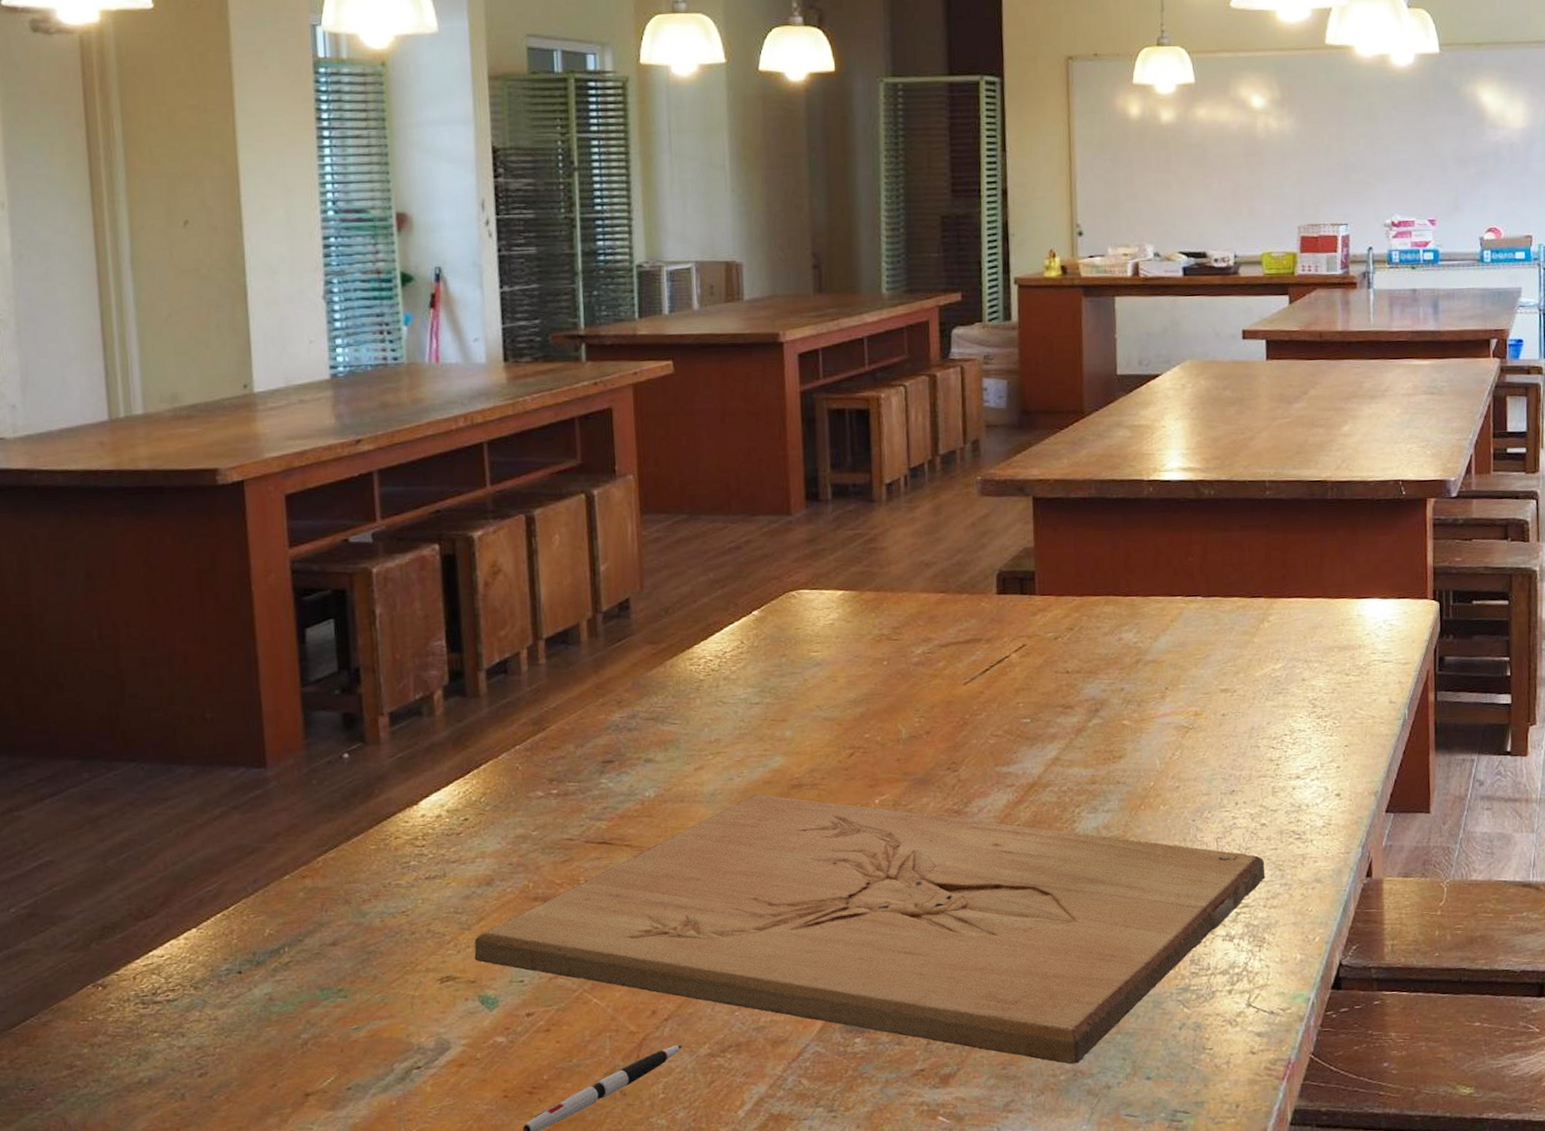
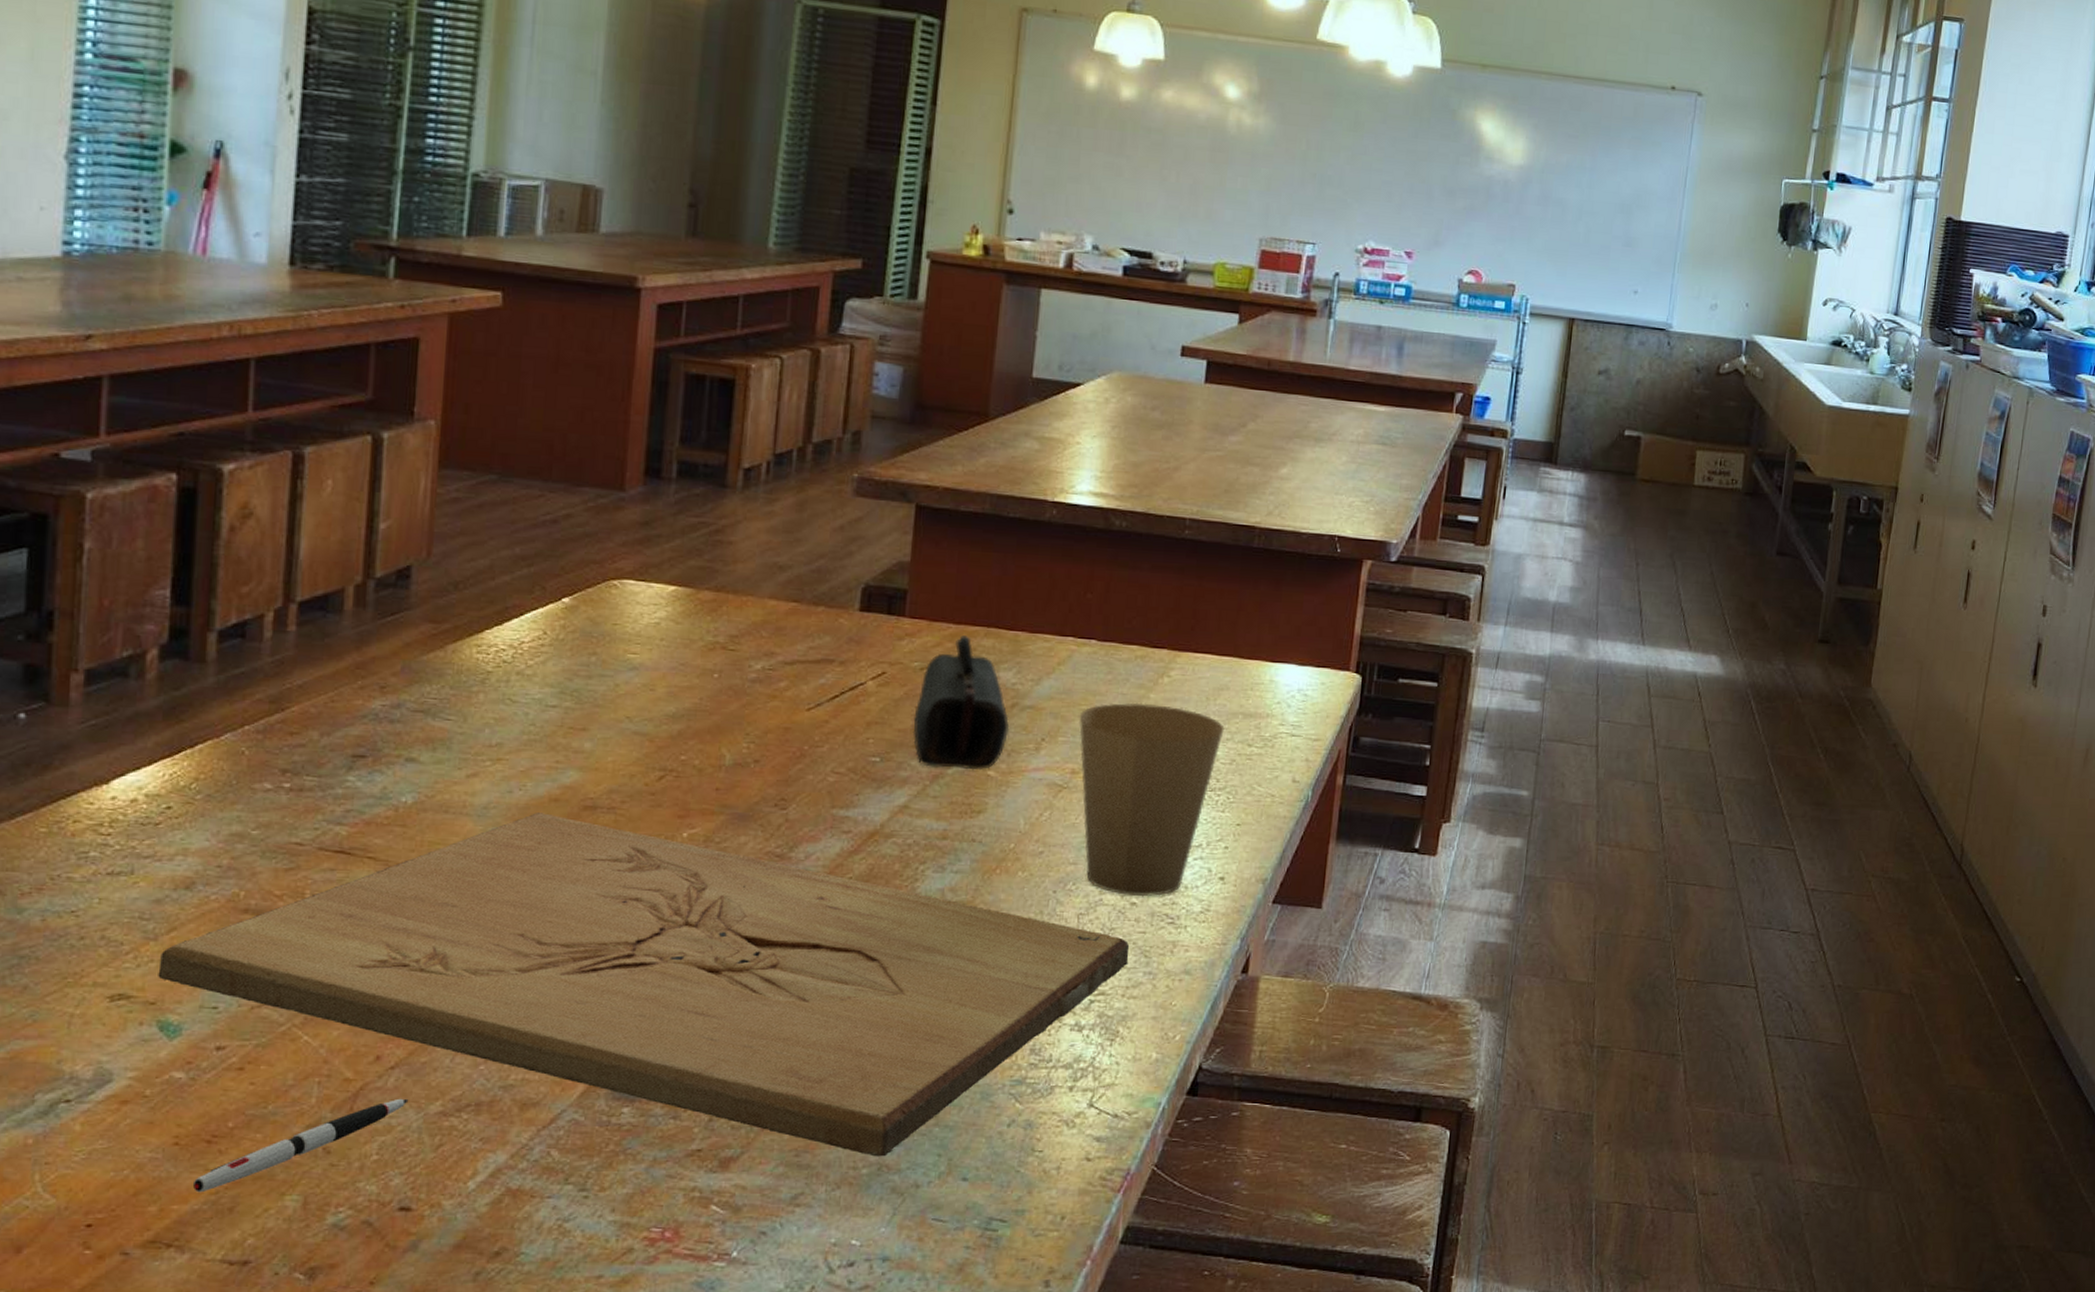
pencil case: none [1054,605,1137,723] -> present [913,635,1010,770]
paper cup: none [1195,647,1323,818] -> present [1078,702,1225,897]

